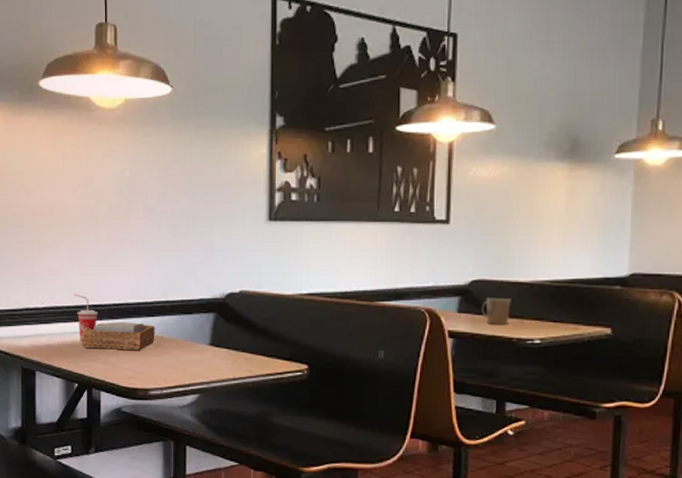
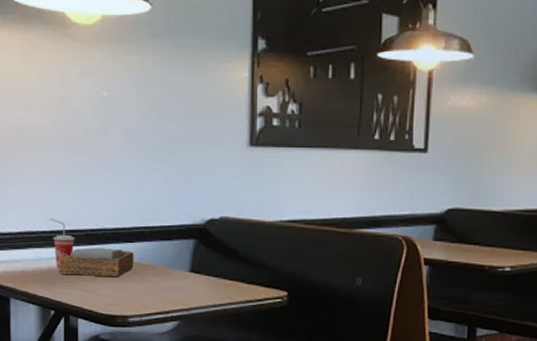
mug: present [481,297,511,325] -> none [456,226,485,253]

